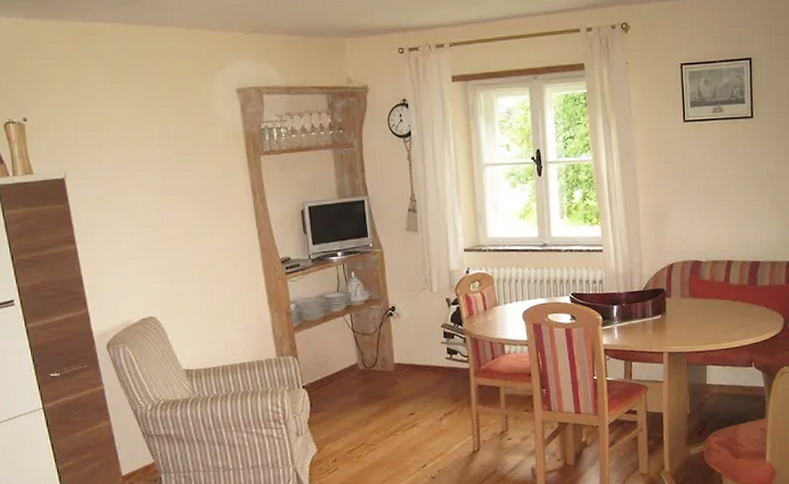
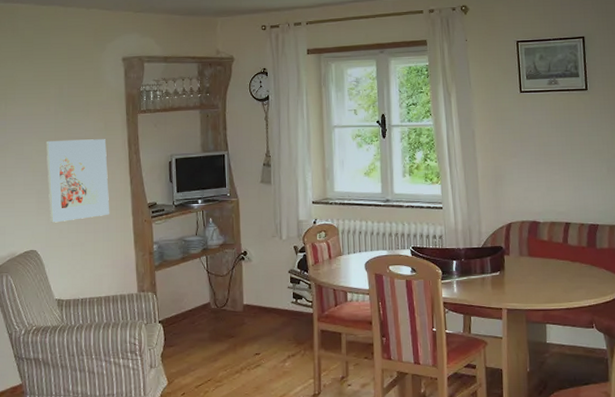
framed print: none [153,186,238,285] -> present [46,139,110,223]

